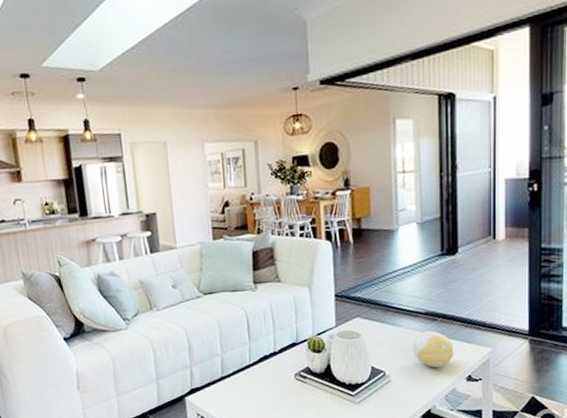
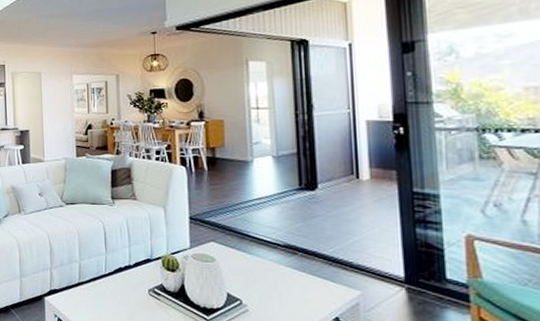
decorative ball: present [412,330,454,368] -> none [270,264,318,304]

